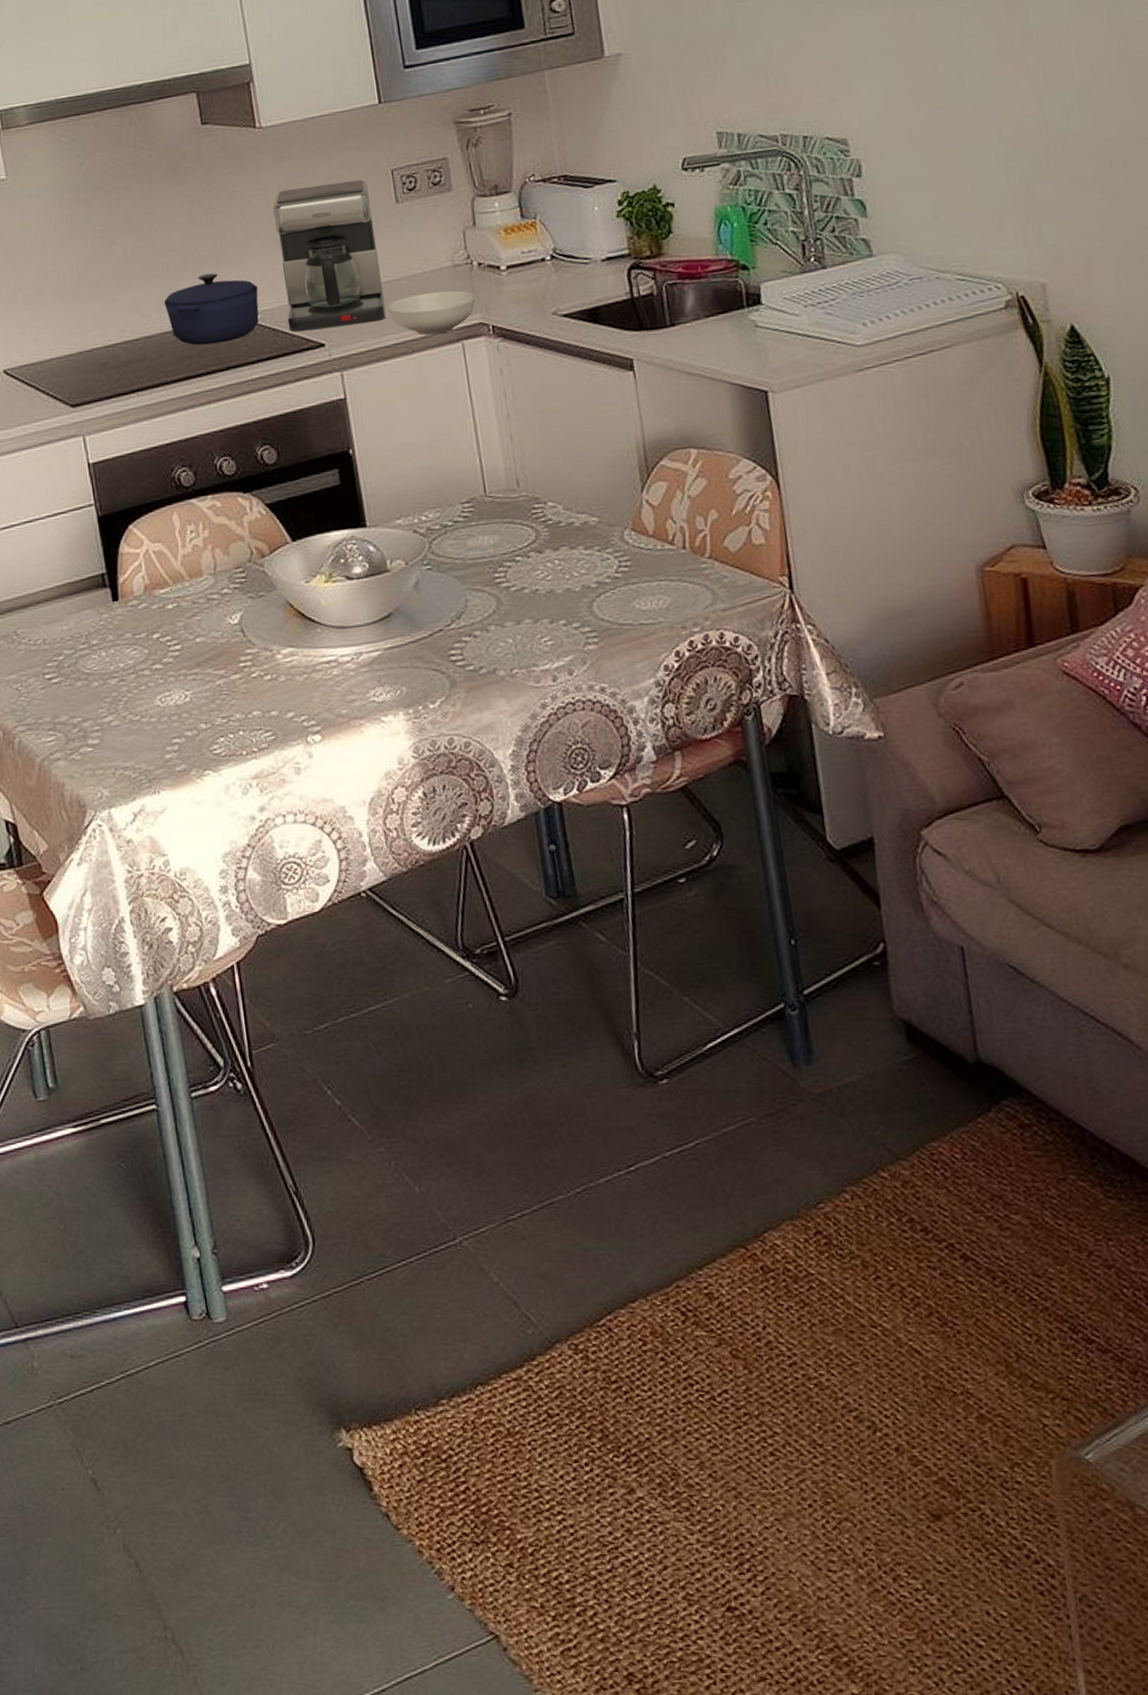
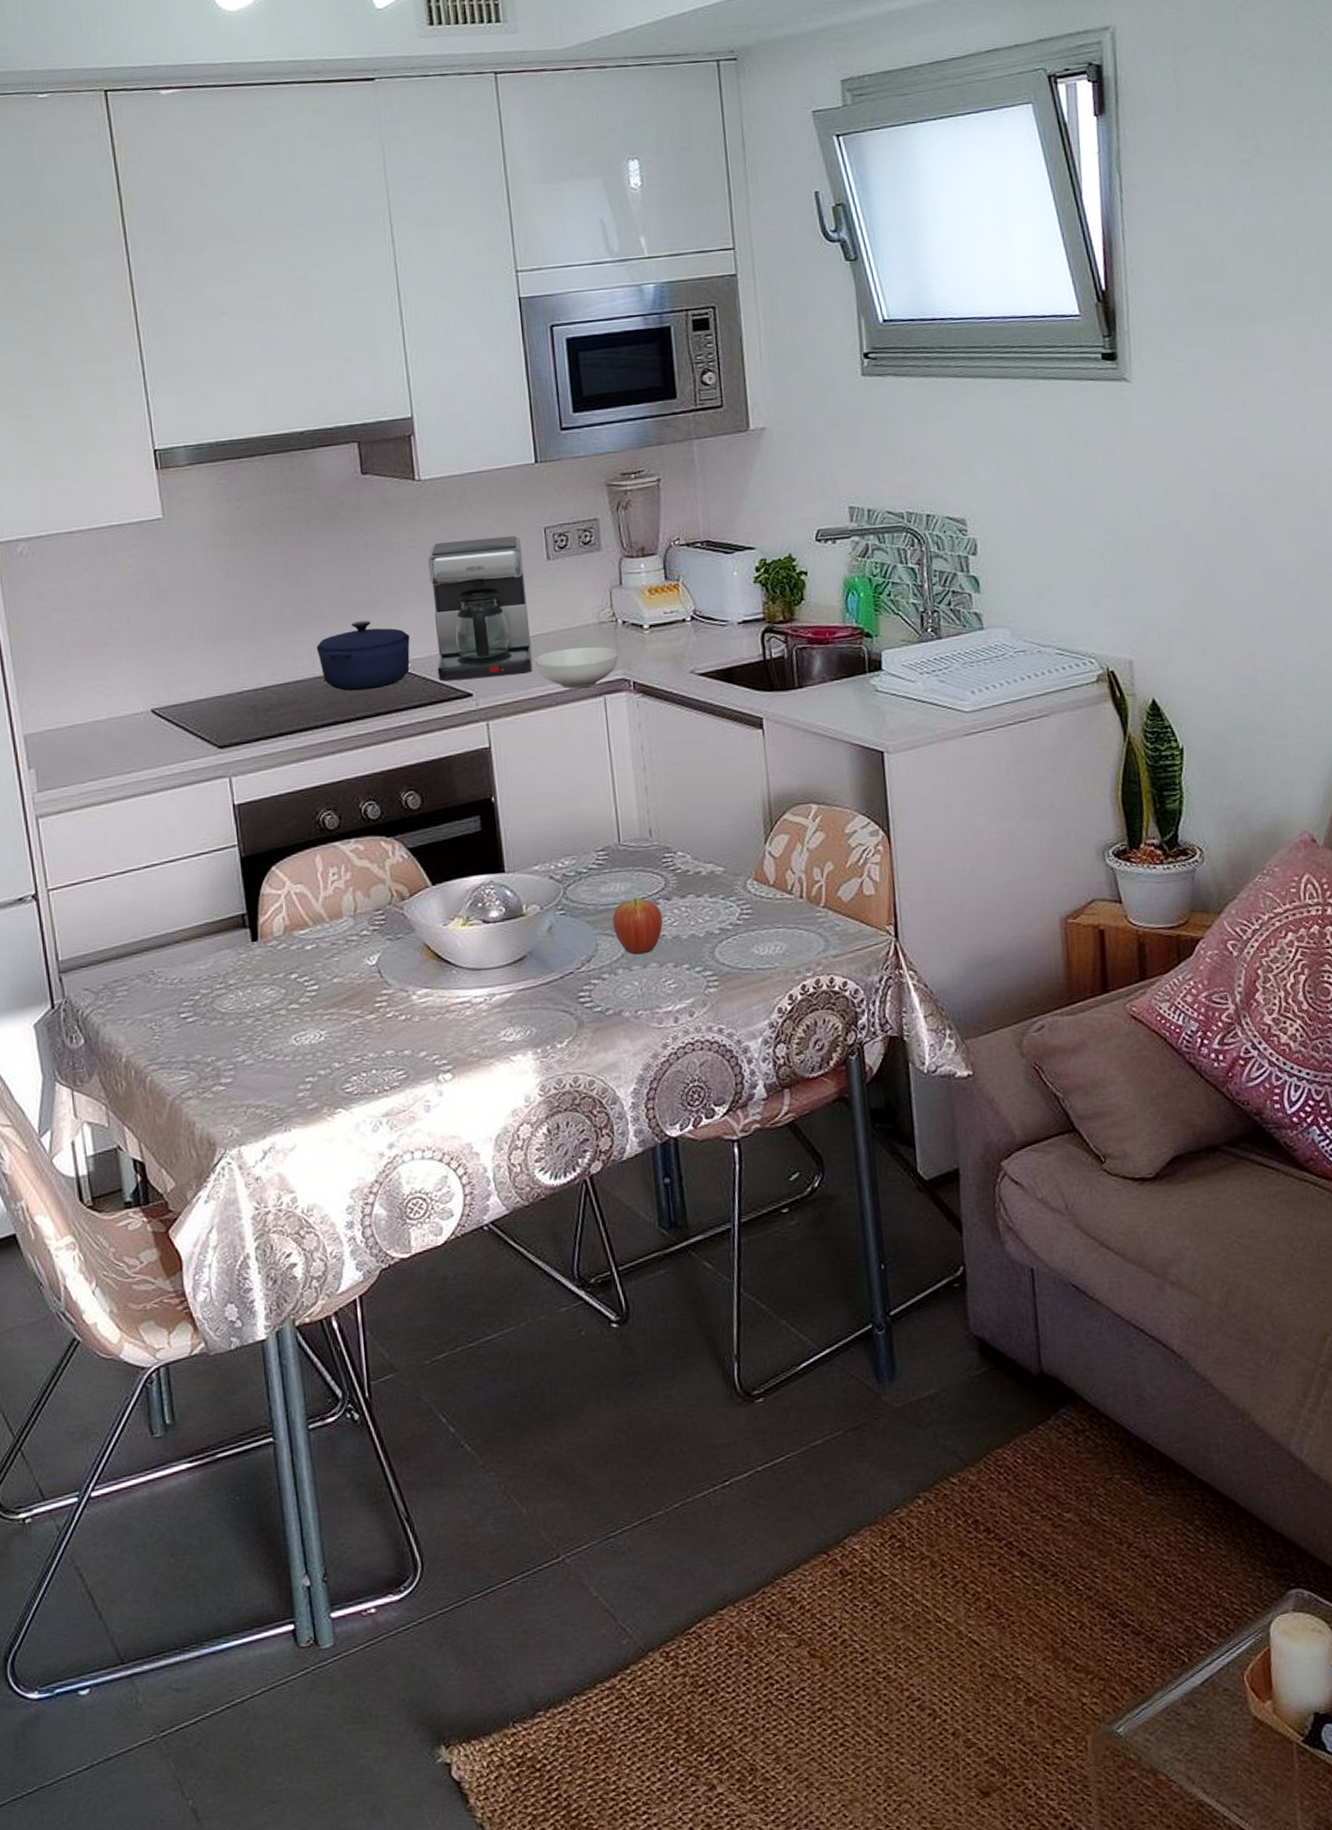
fruit: none [481,550,536,611] -> present [612,897,664,955]

